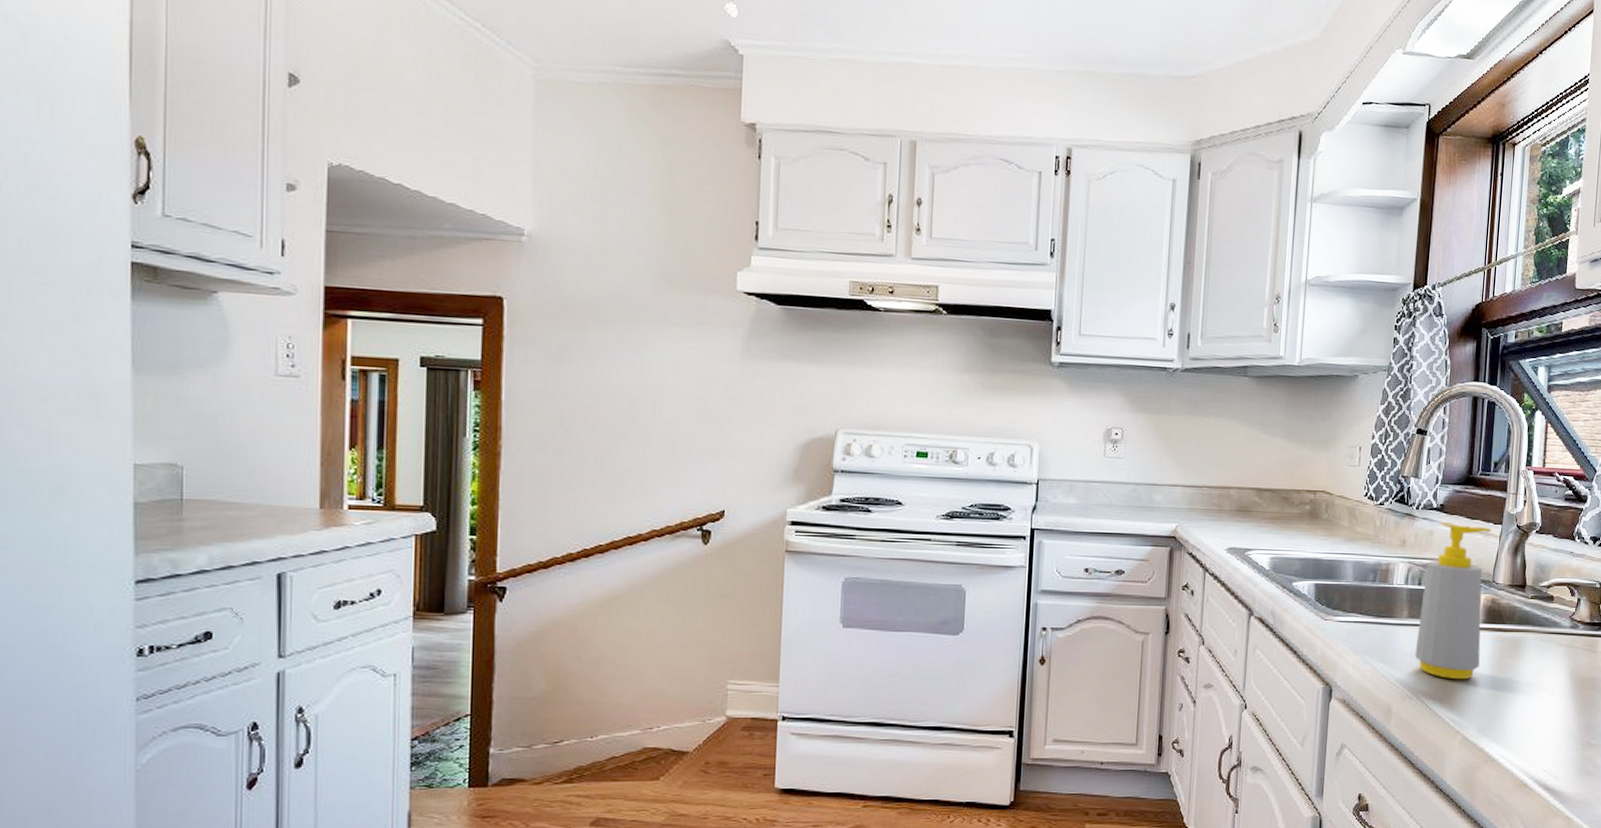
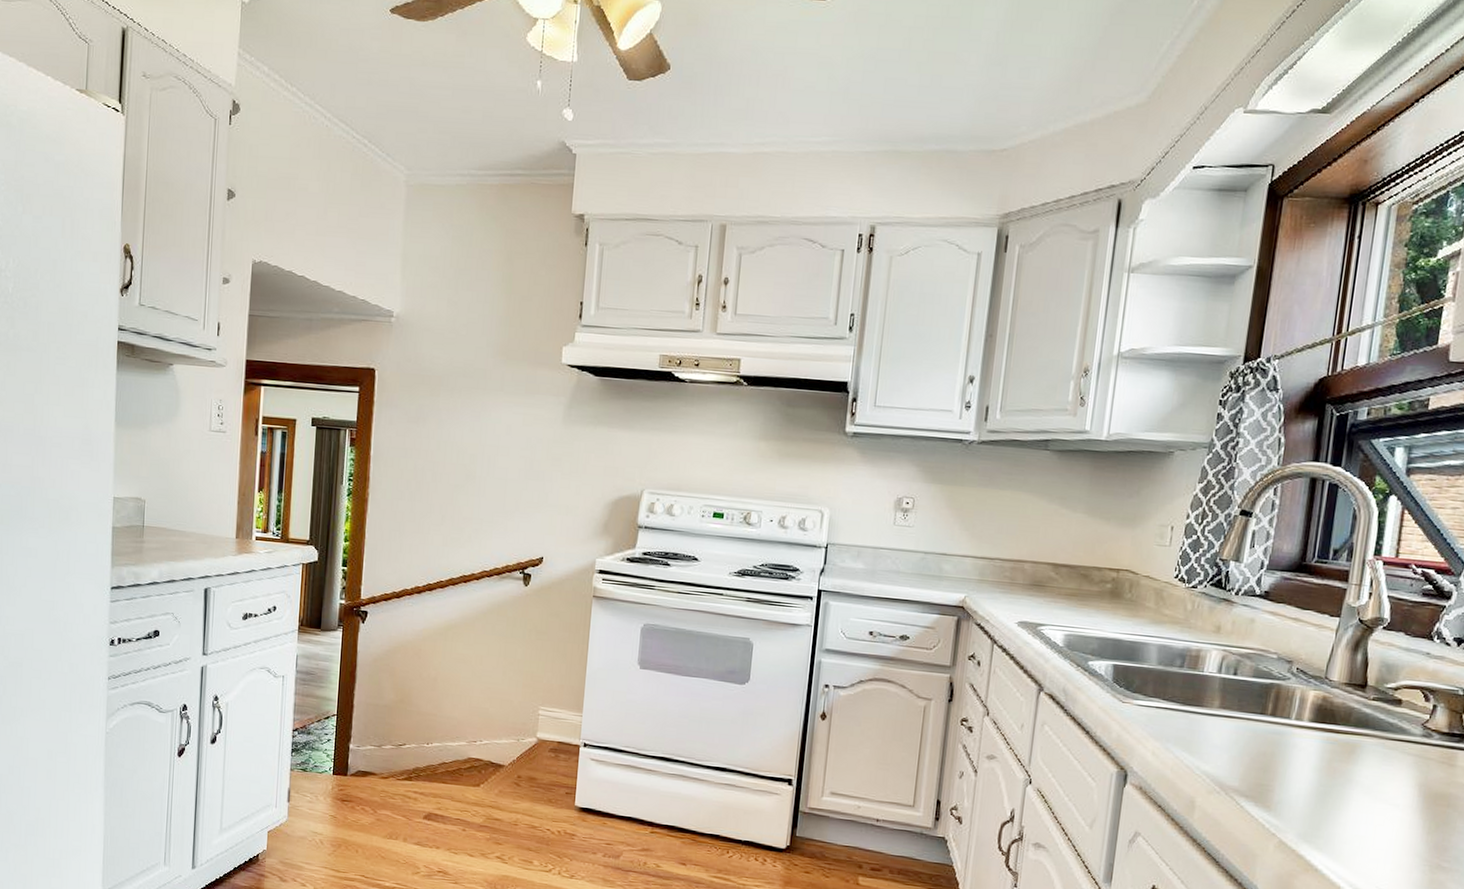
soap bottle: present [1415,523,1492,680] -> none [1225,611,1327,780]

